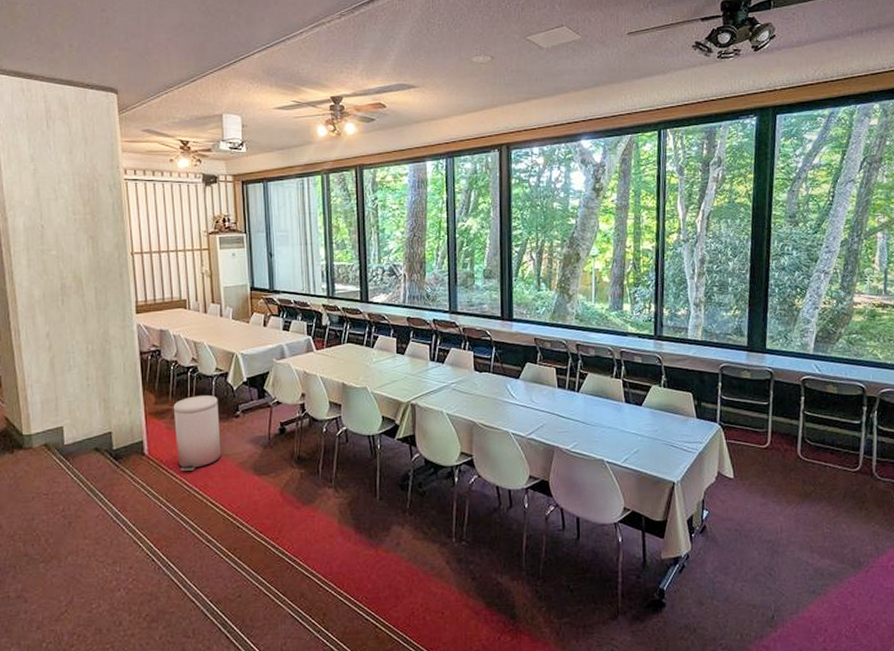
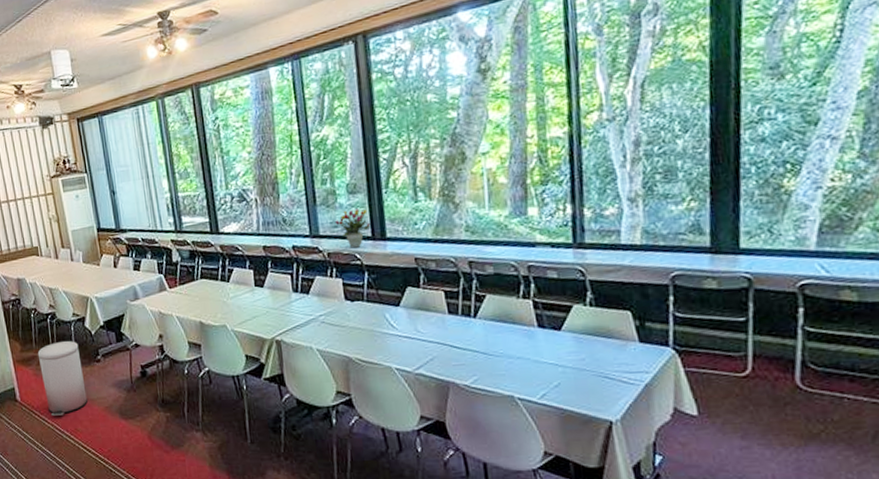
flower arrangement: none [472,292,501,326] -> present [335,209,371,249]

